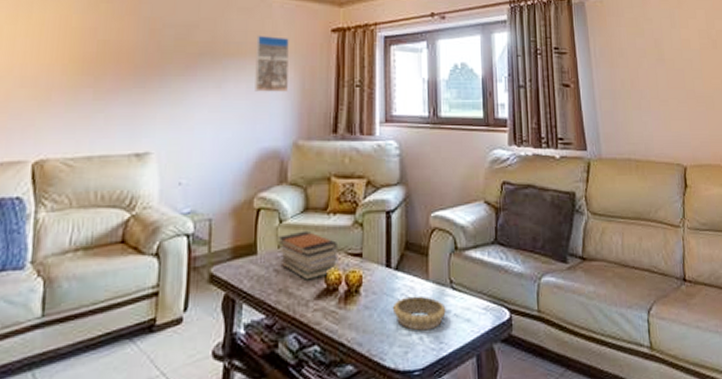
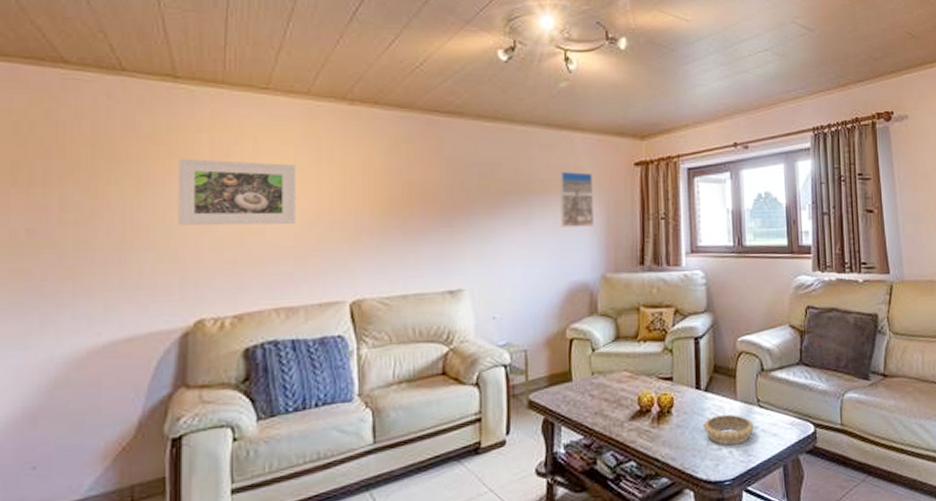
book stack: present [278,230,337,280] -> none [591,358,649,403]

